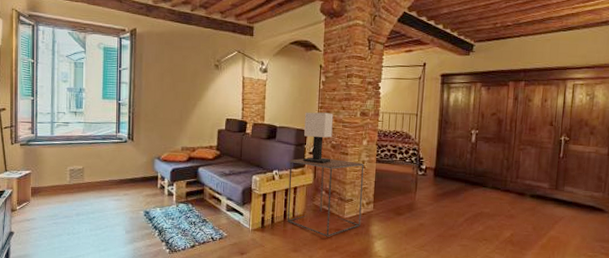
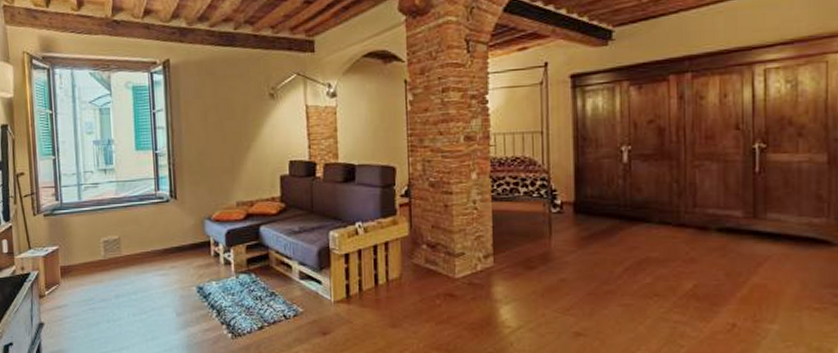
side table: present [287,157,365,237] -> none [376,200,479,305]
table lamp: present [303,112,334,164] -> none [391,141,431,209]

